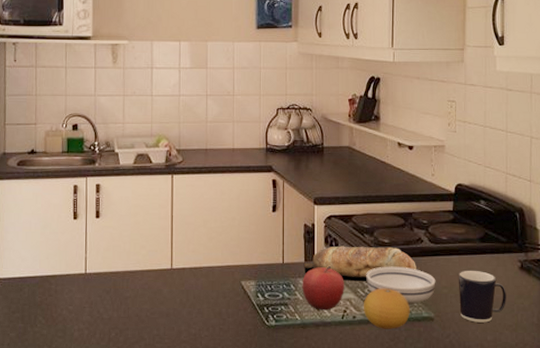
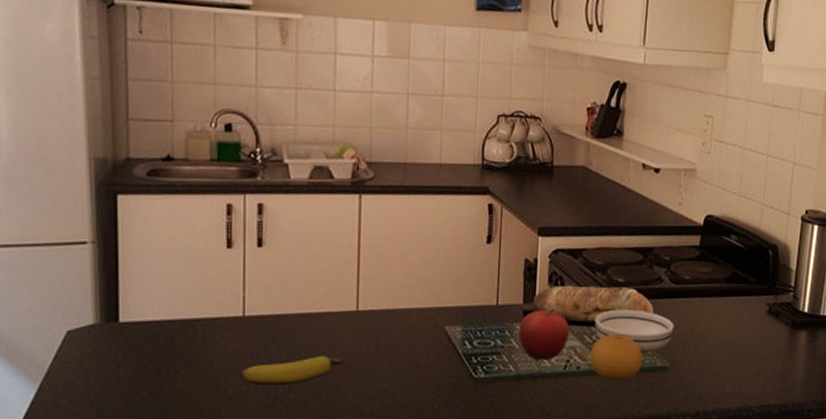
banana: none [83,305,161,329] -> present [241,355,343,385]
mug: present [458,270,506,323] -> none [698,314,751,373]

